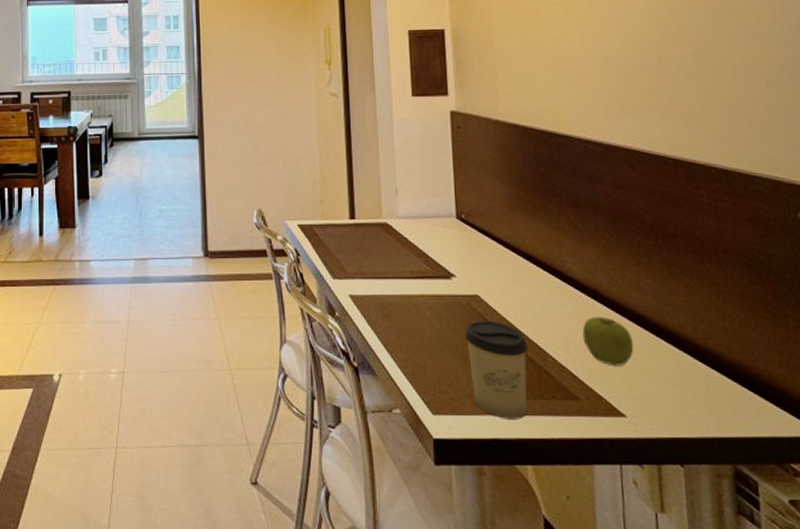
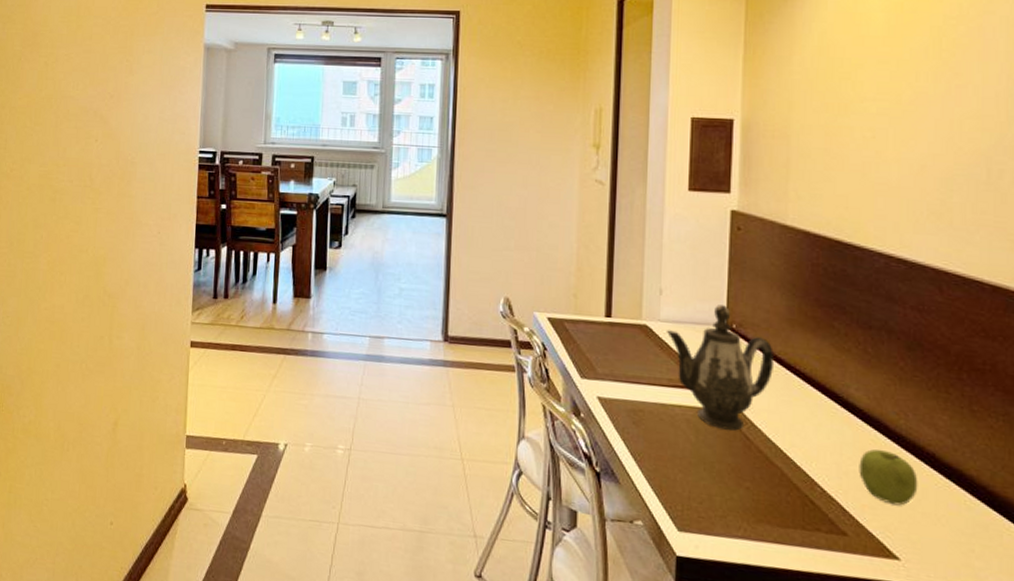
teapot: none [404,198,501,313] -> present [666,305,774,431]
cup: present [464,320,528,420] -> none [722,438,794,548]

